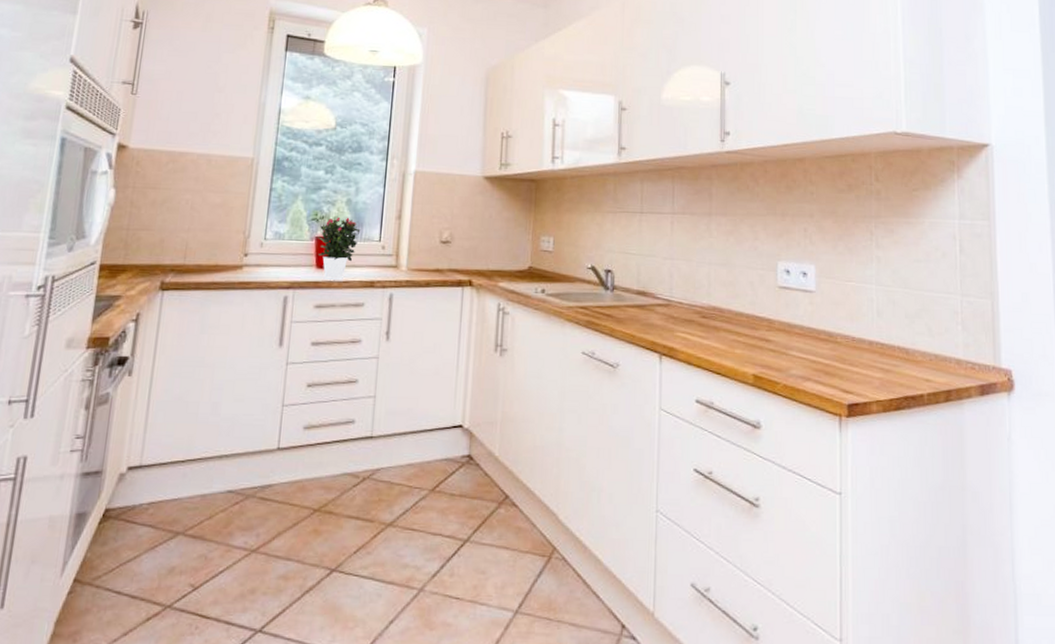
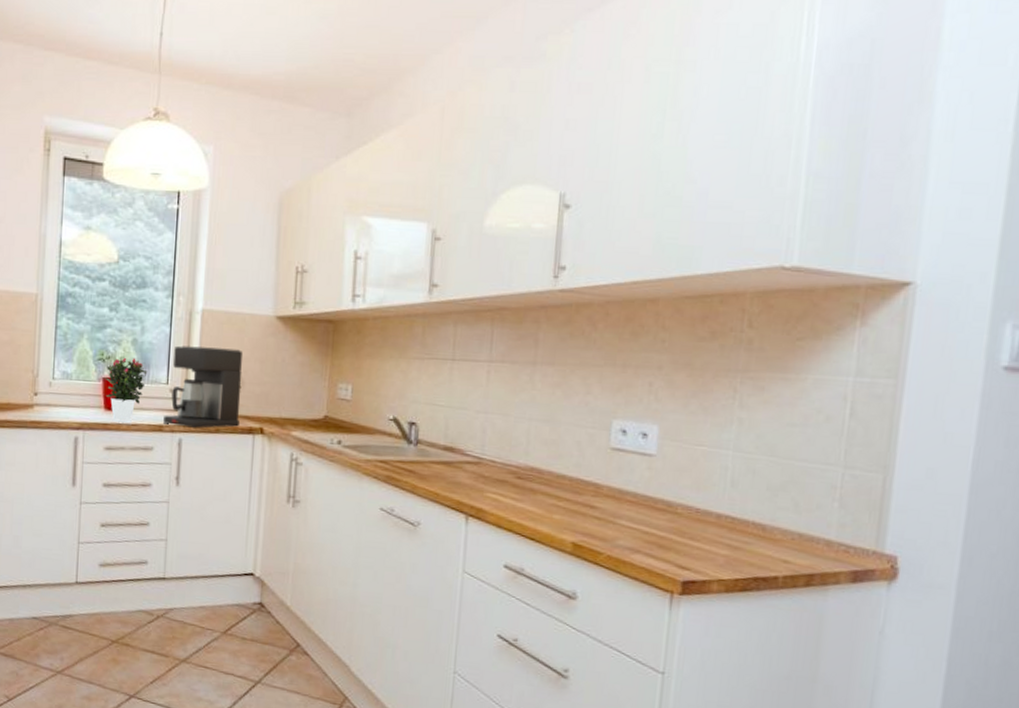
coffee maker: none [375,205,452,284] -> present [163,345,242,429]

